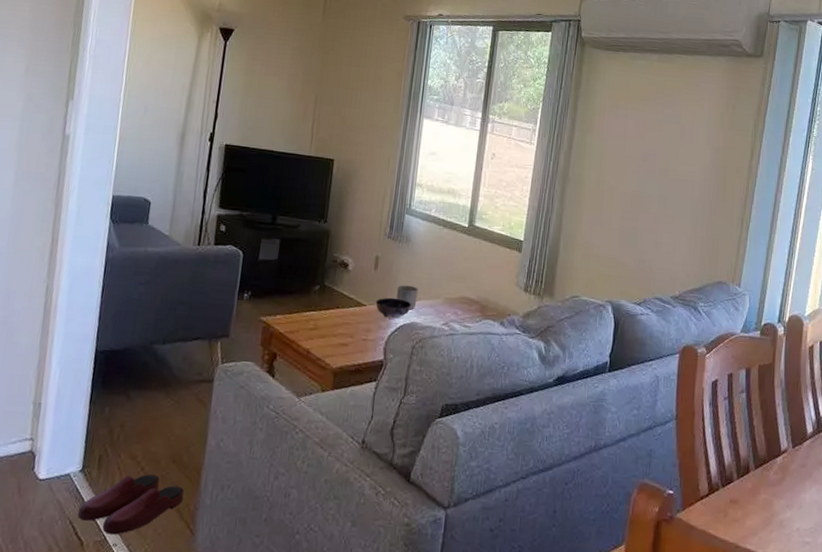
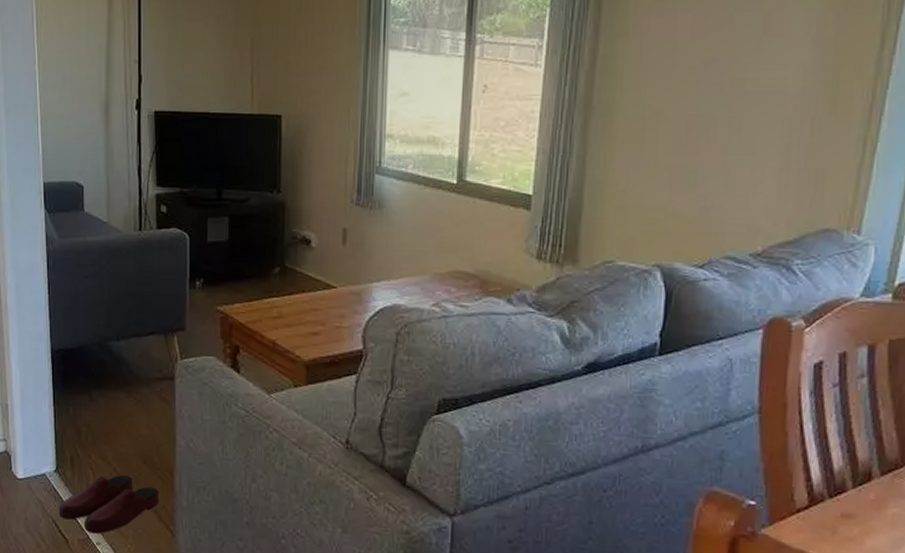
bowl: present [375,297,412,319] -> none [347,276,392,301]
mug: present [397,285,418,310] -> none [373,261,399,290]

